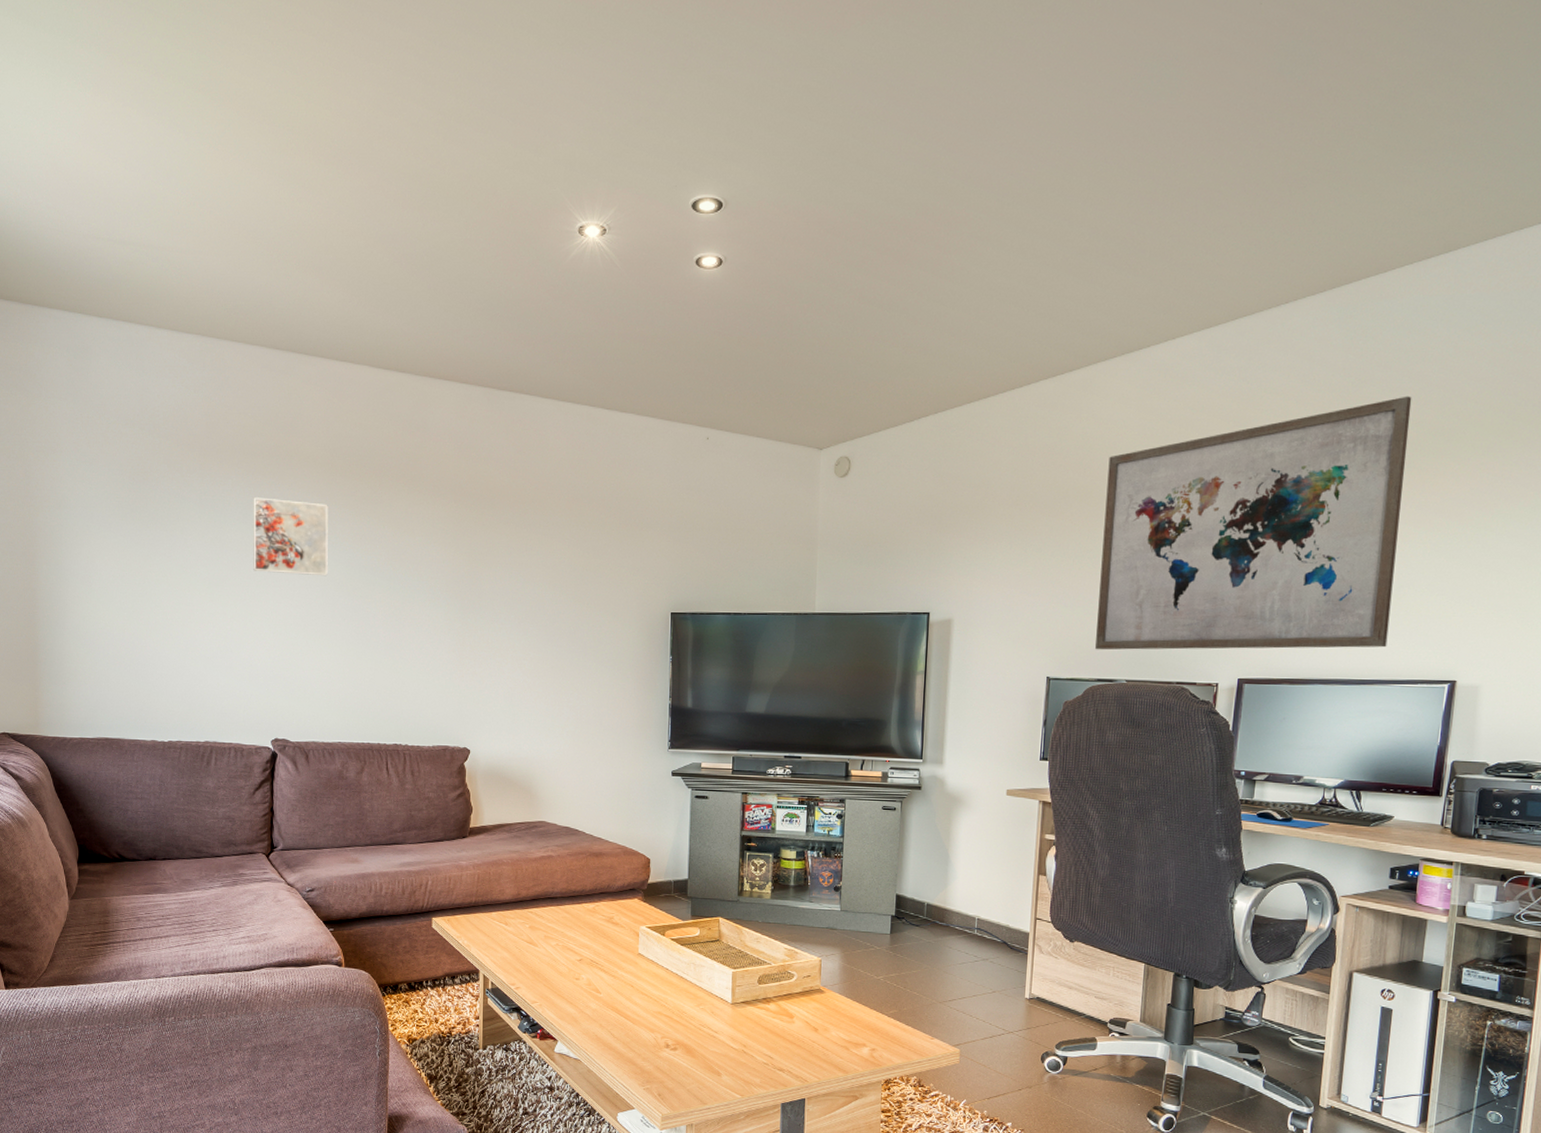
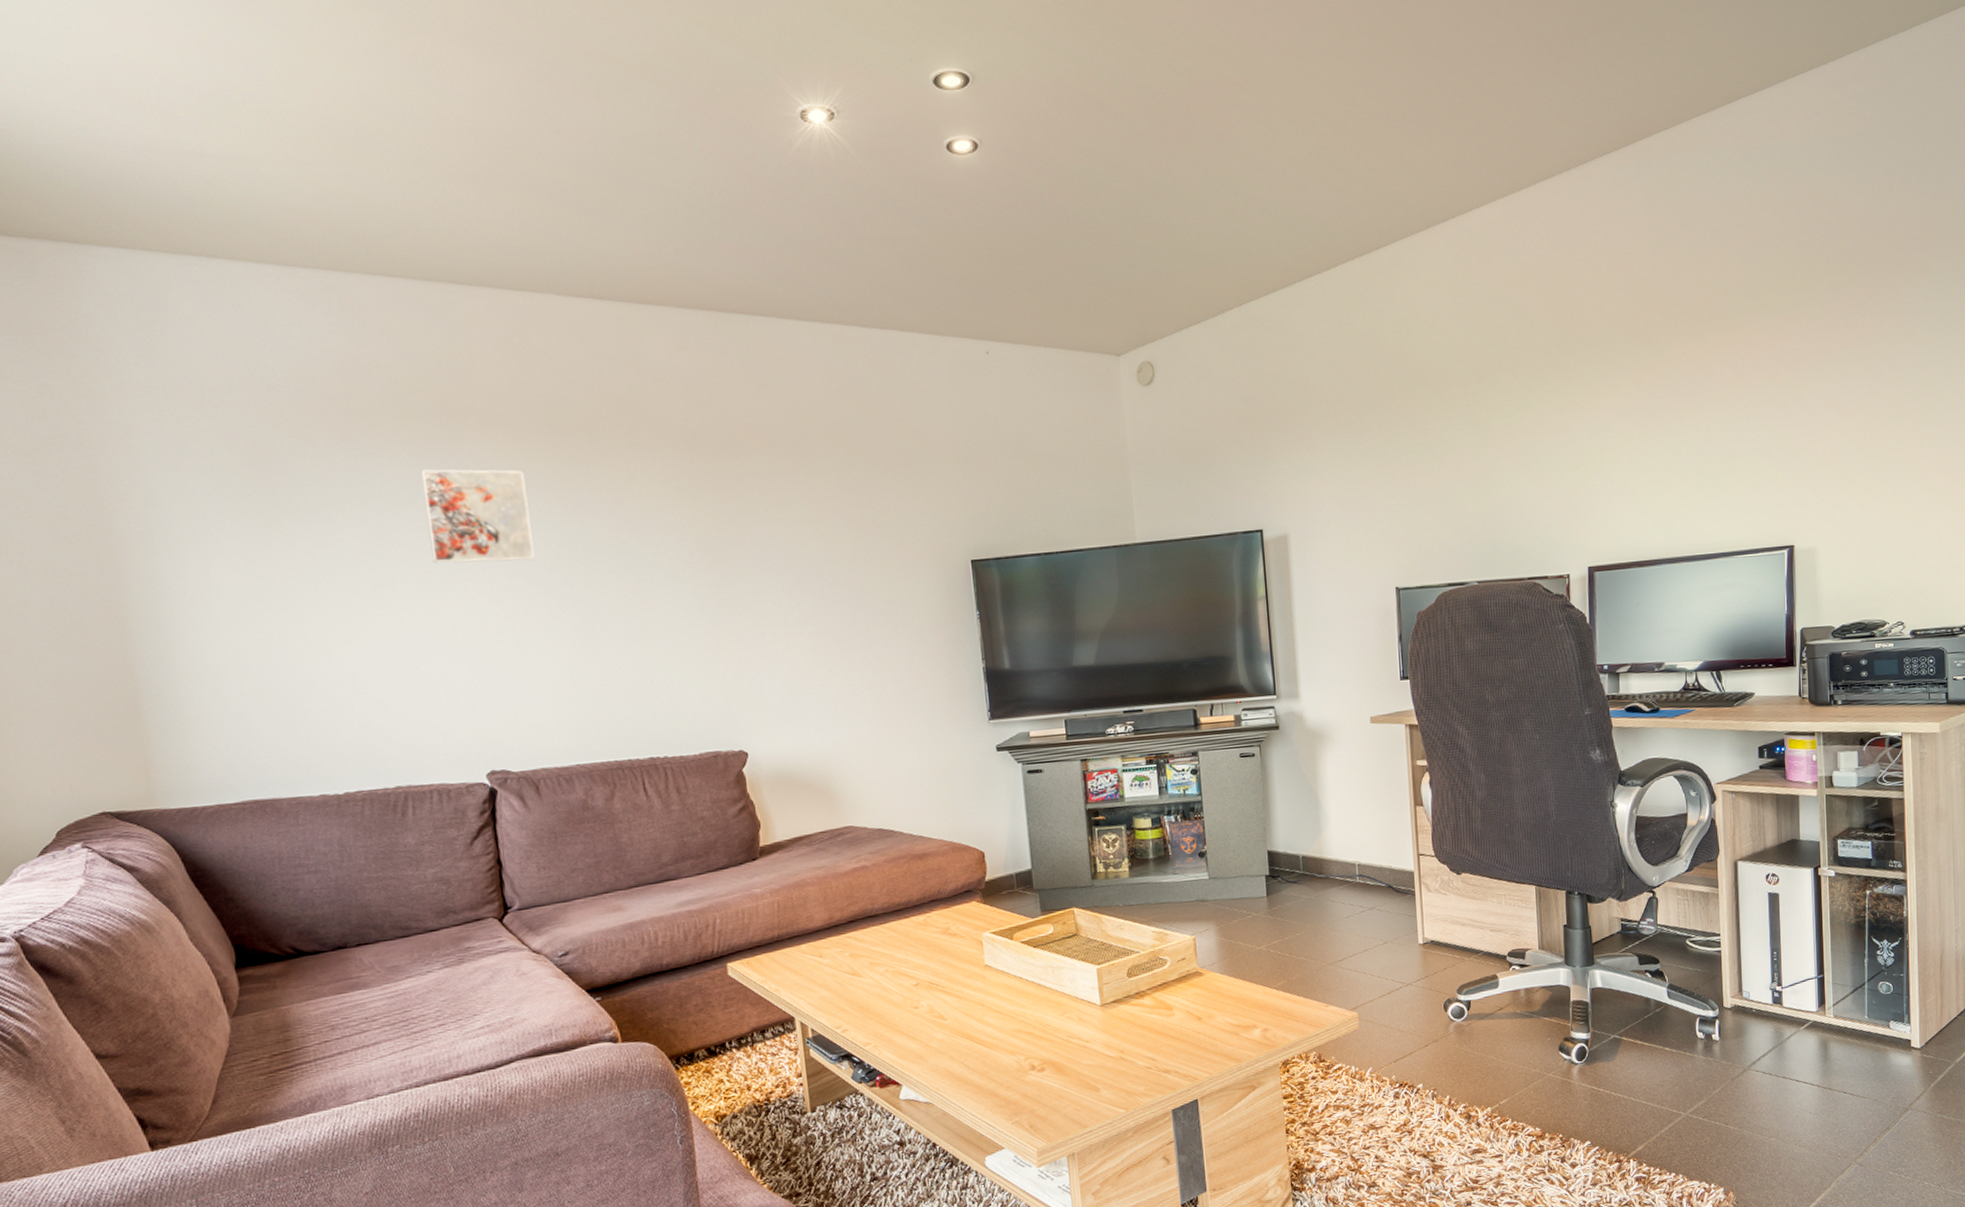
wall art: present [1095,396,1412,650] -> none [1429,254,1726,552]

